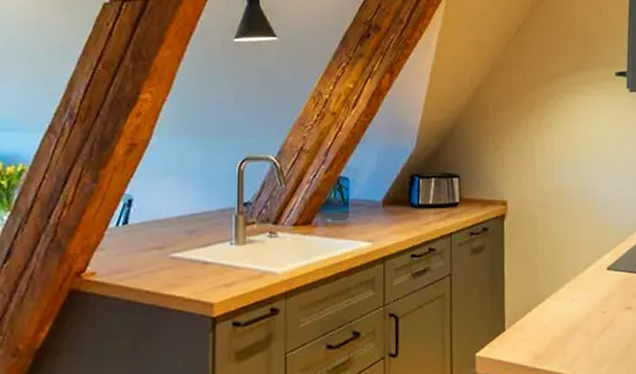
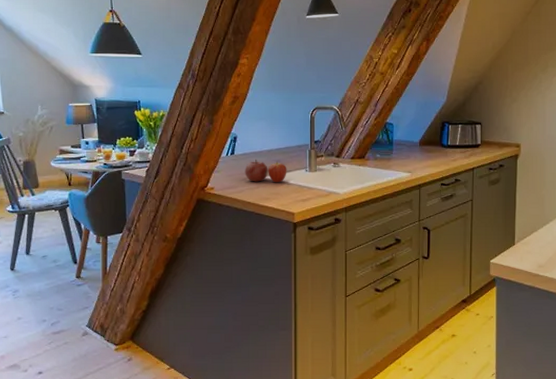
fruit: none [142,229,177,262] -> present [245,159,268,182]
fruit: none [177,233,204,262] -> present [268,162,287,183]

